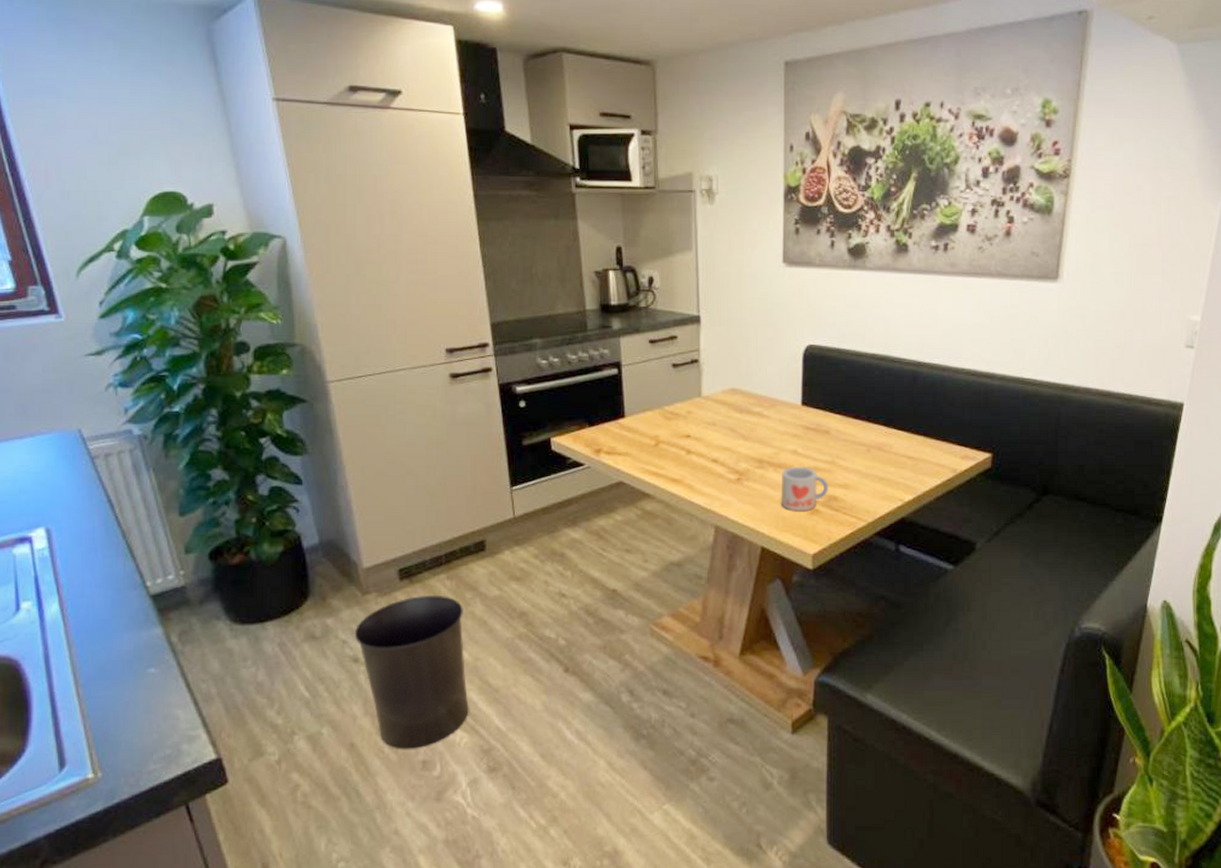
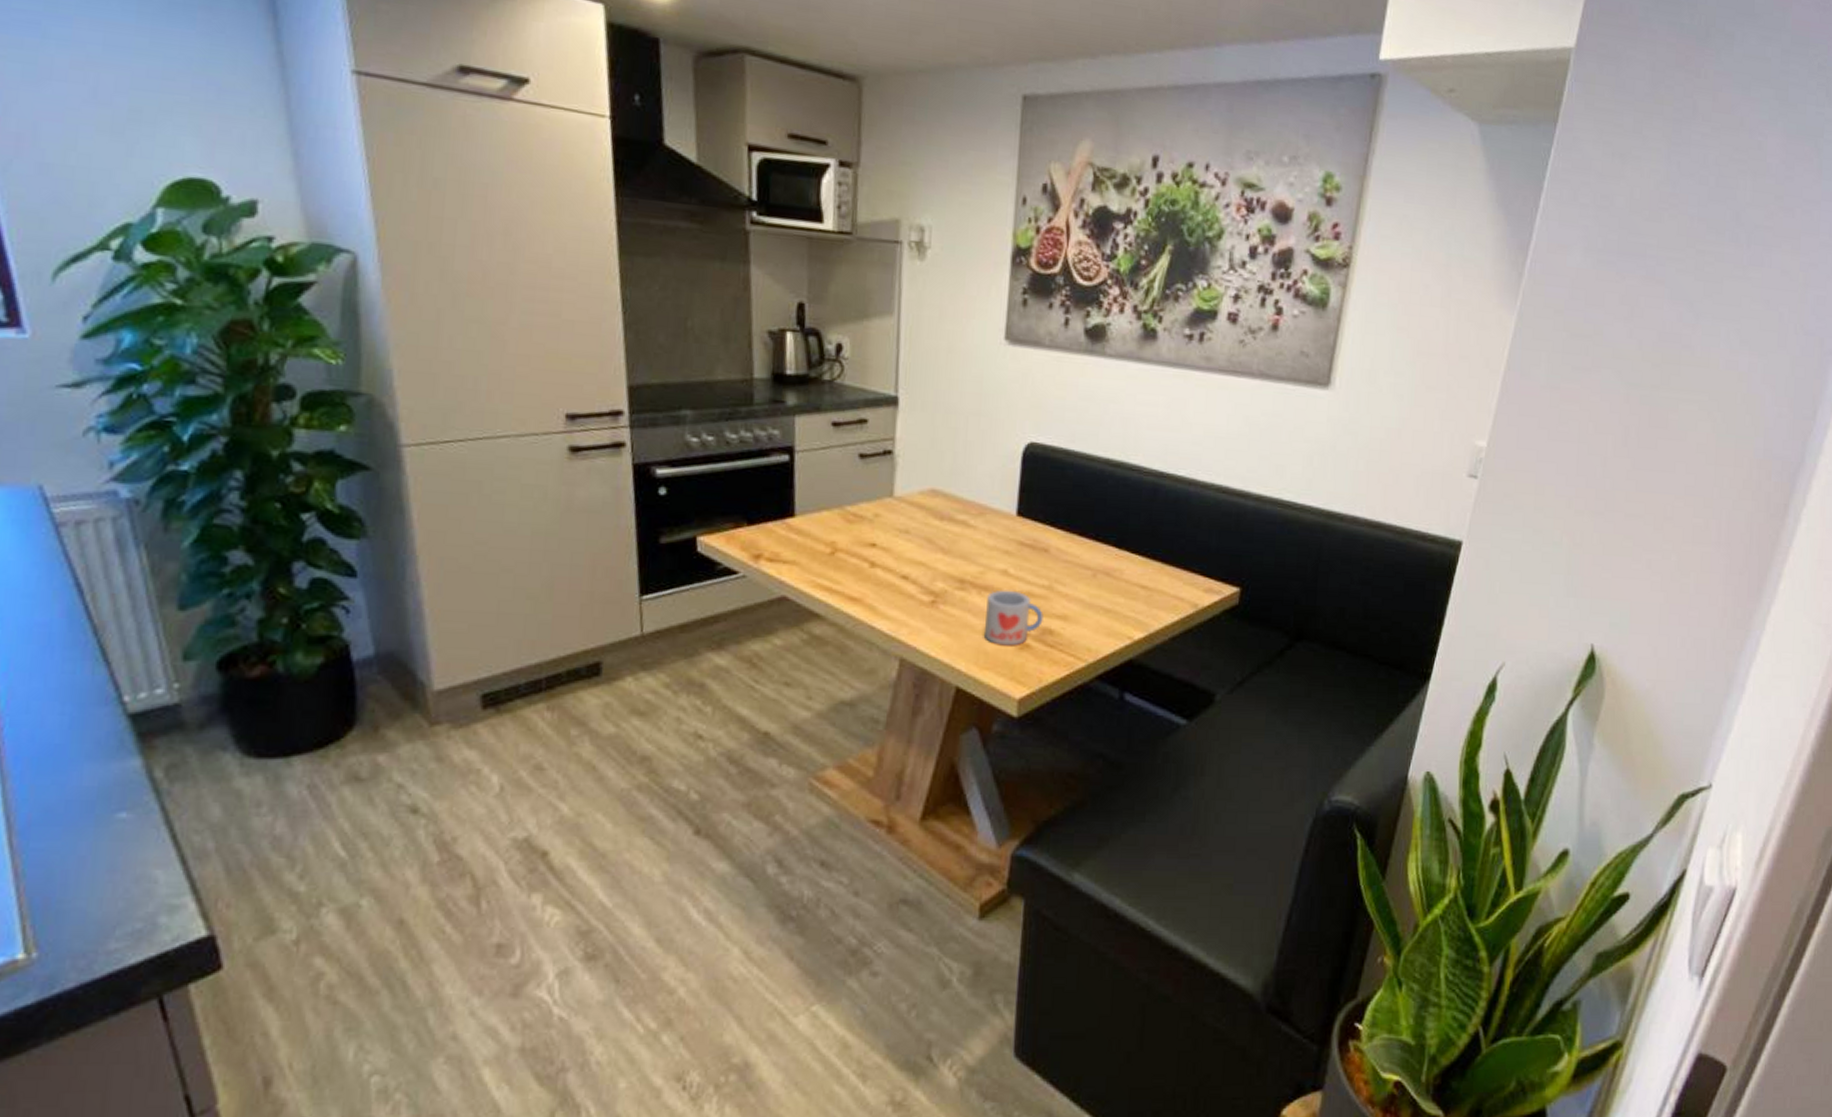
waste bin: present [354,595,469,749] -> none [414,729,566,929]

